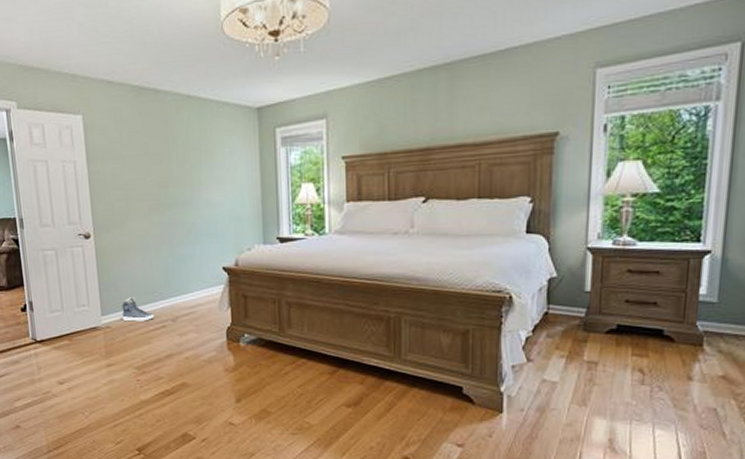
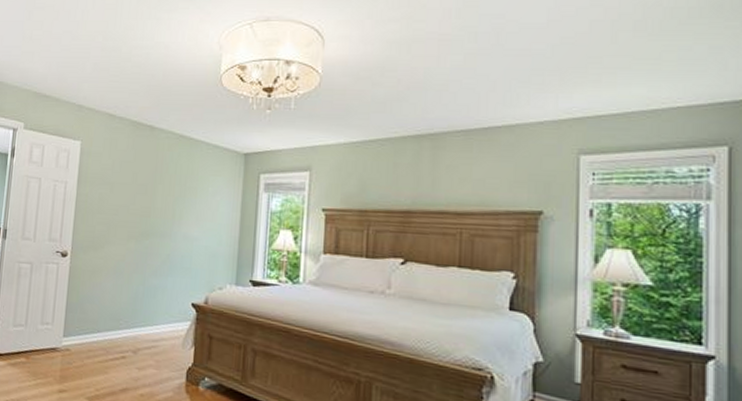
sneaker: present [122,296,154,322] -> none [83,320,116,349]

